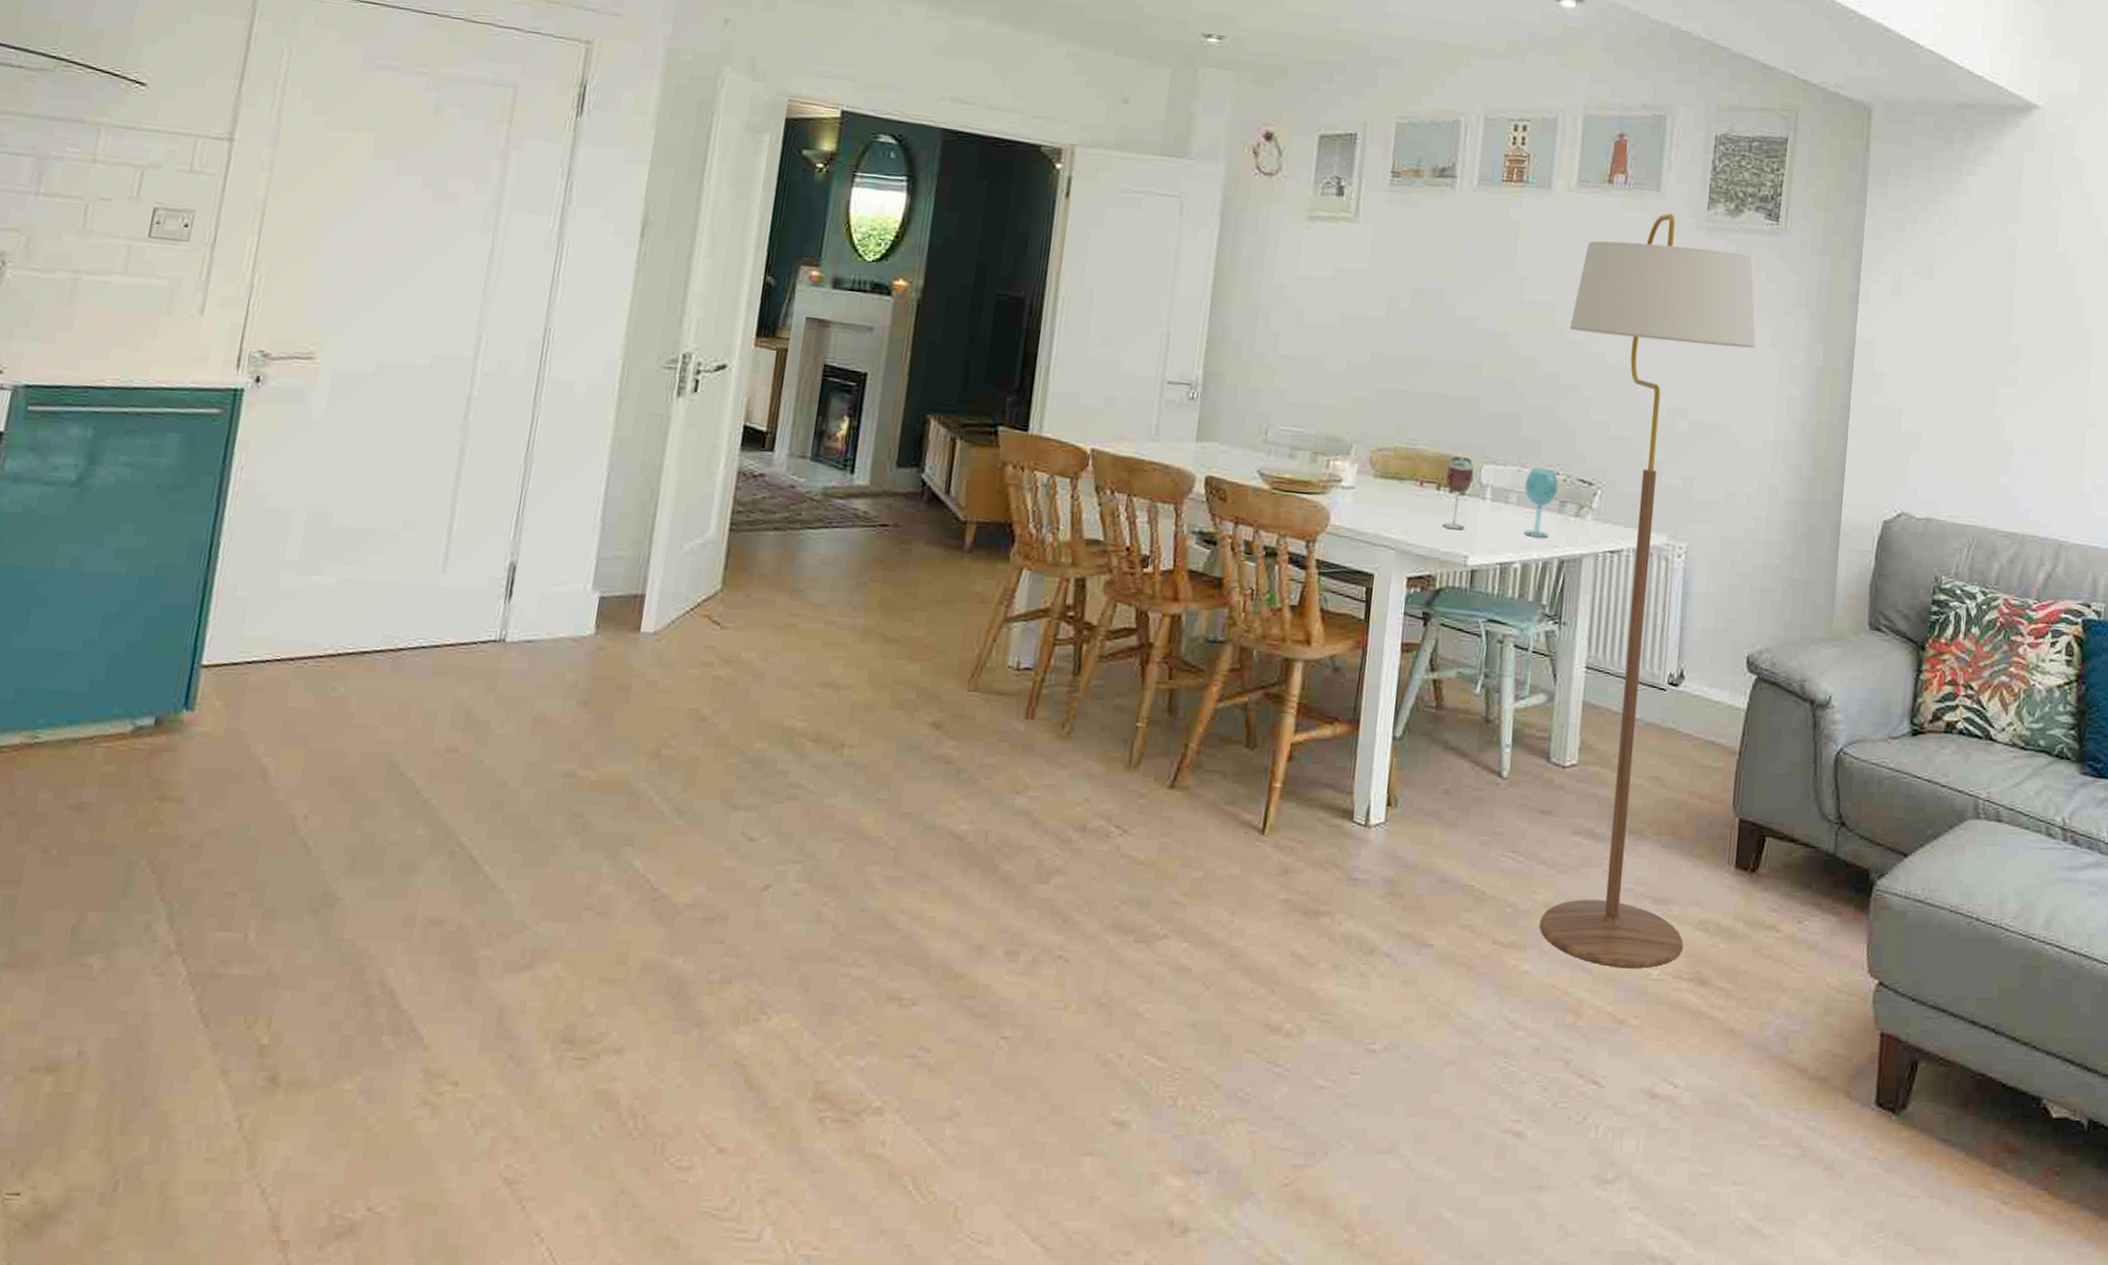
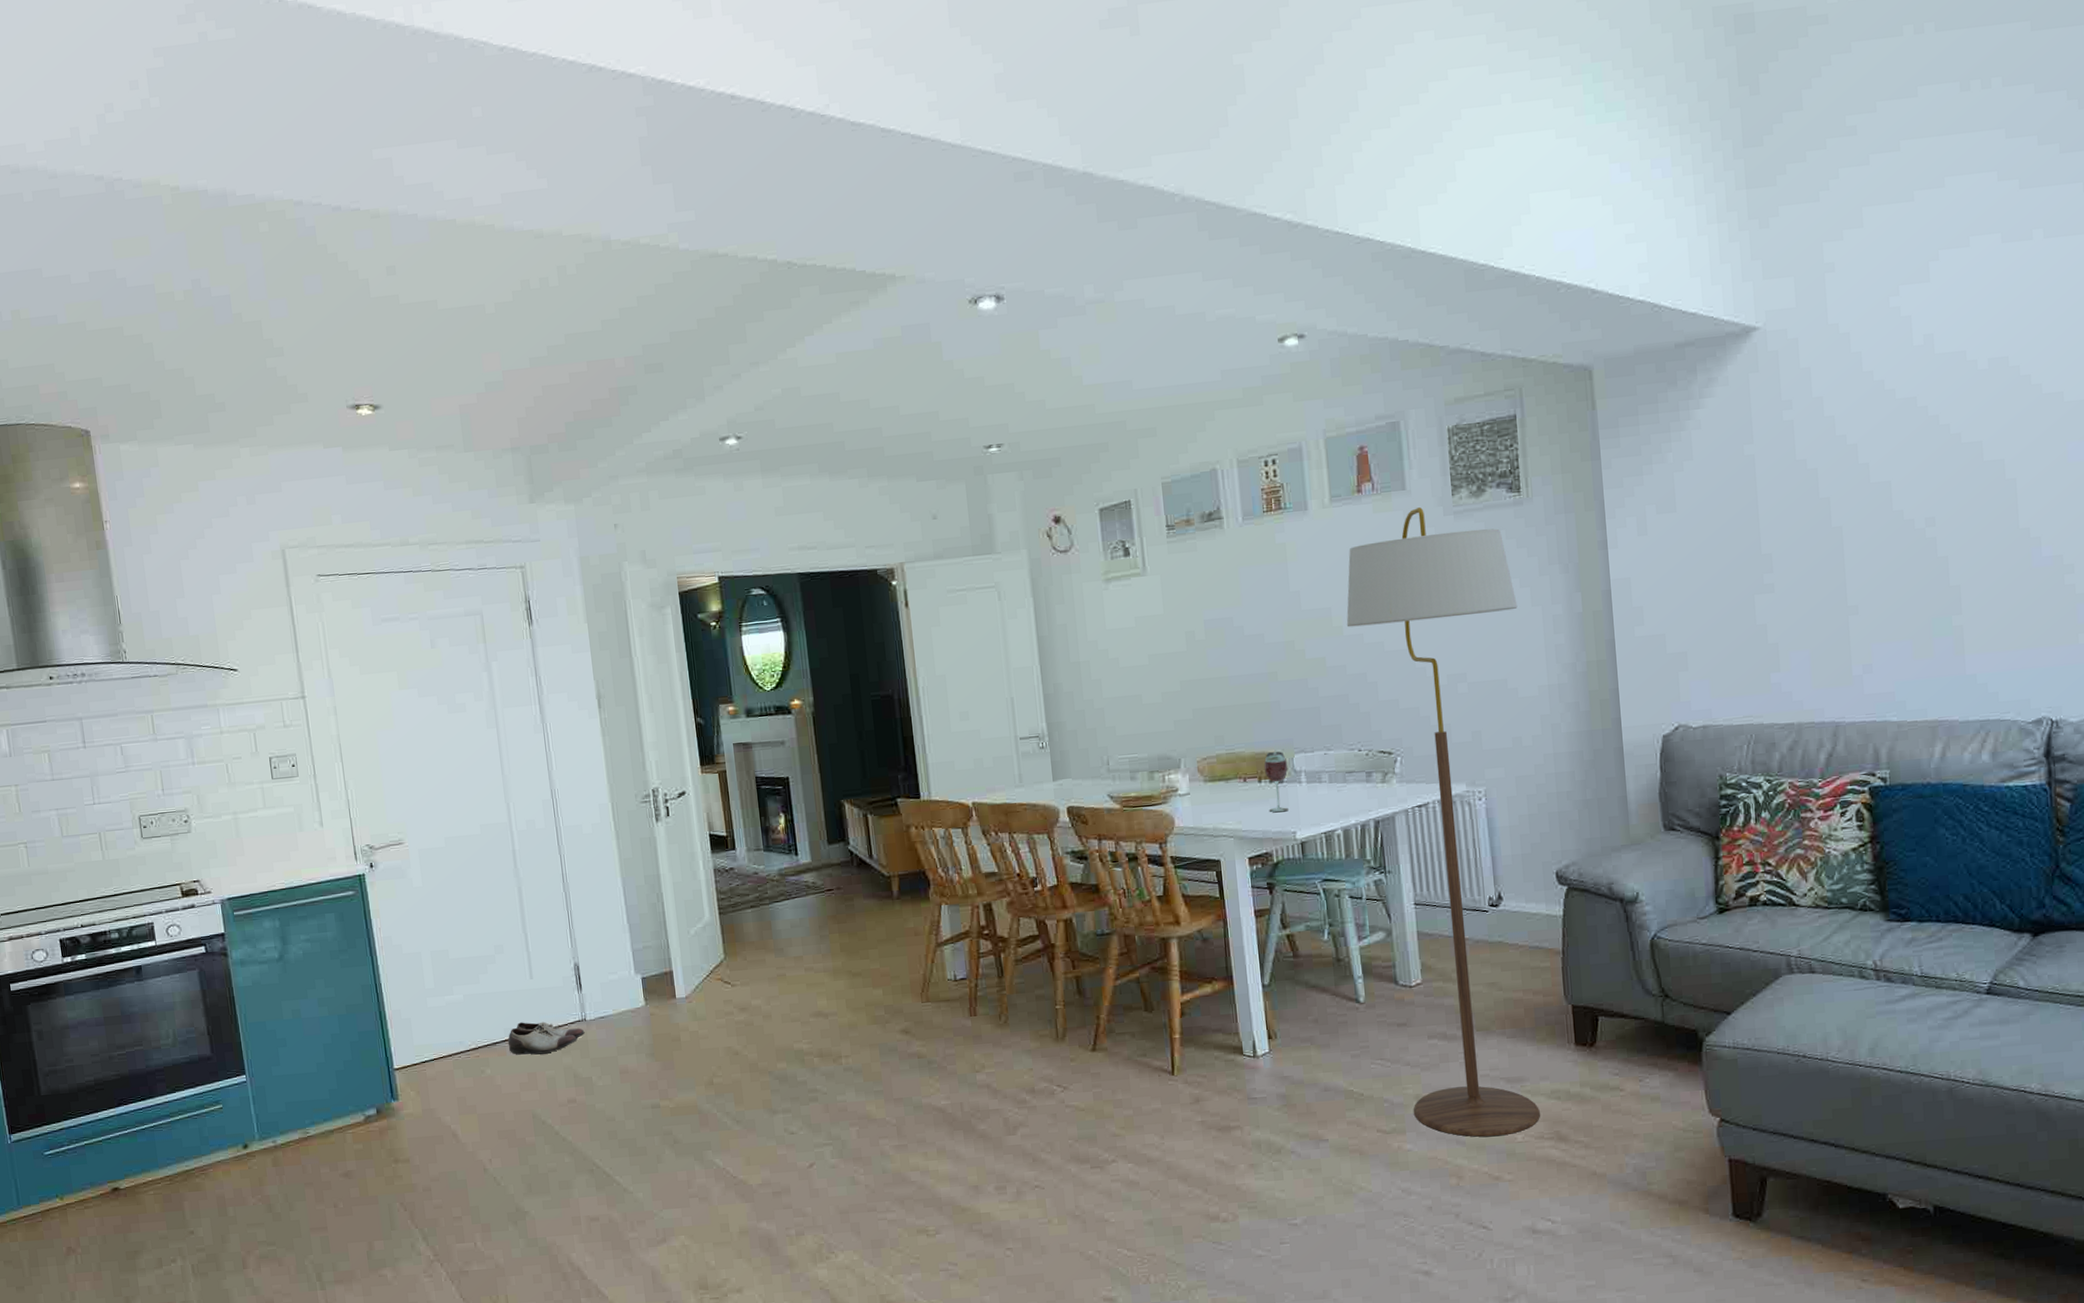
shoe: none [382,629,499,679] -> present [507,1021,585,1055]
wine glass: present [1523,467,1559,538] -> none [1332,747,1363,807]

